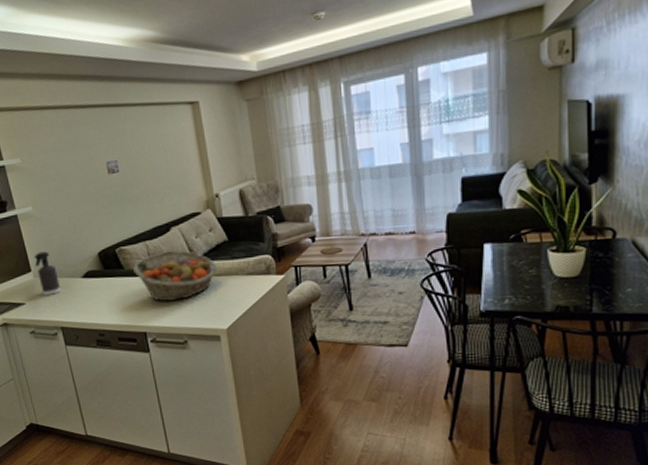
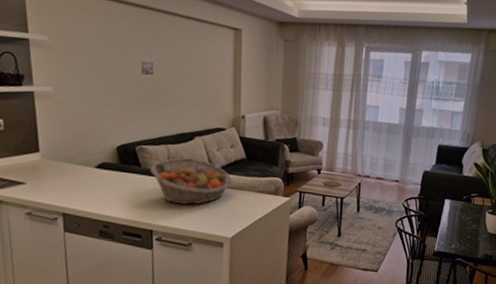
spray bottle: present [34,251,62,295] -> none [44,134,70,180]

